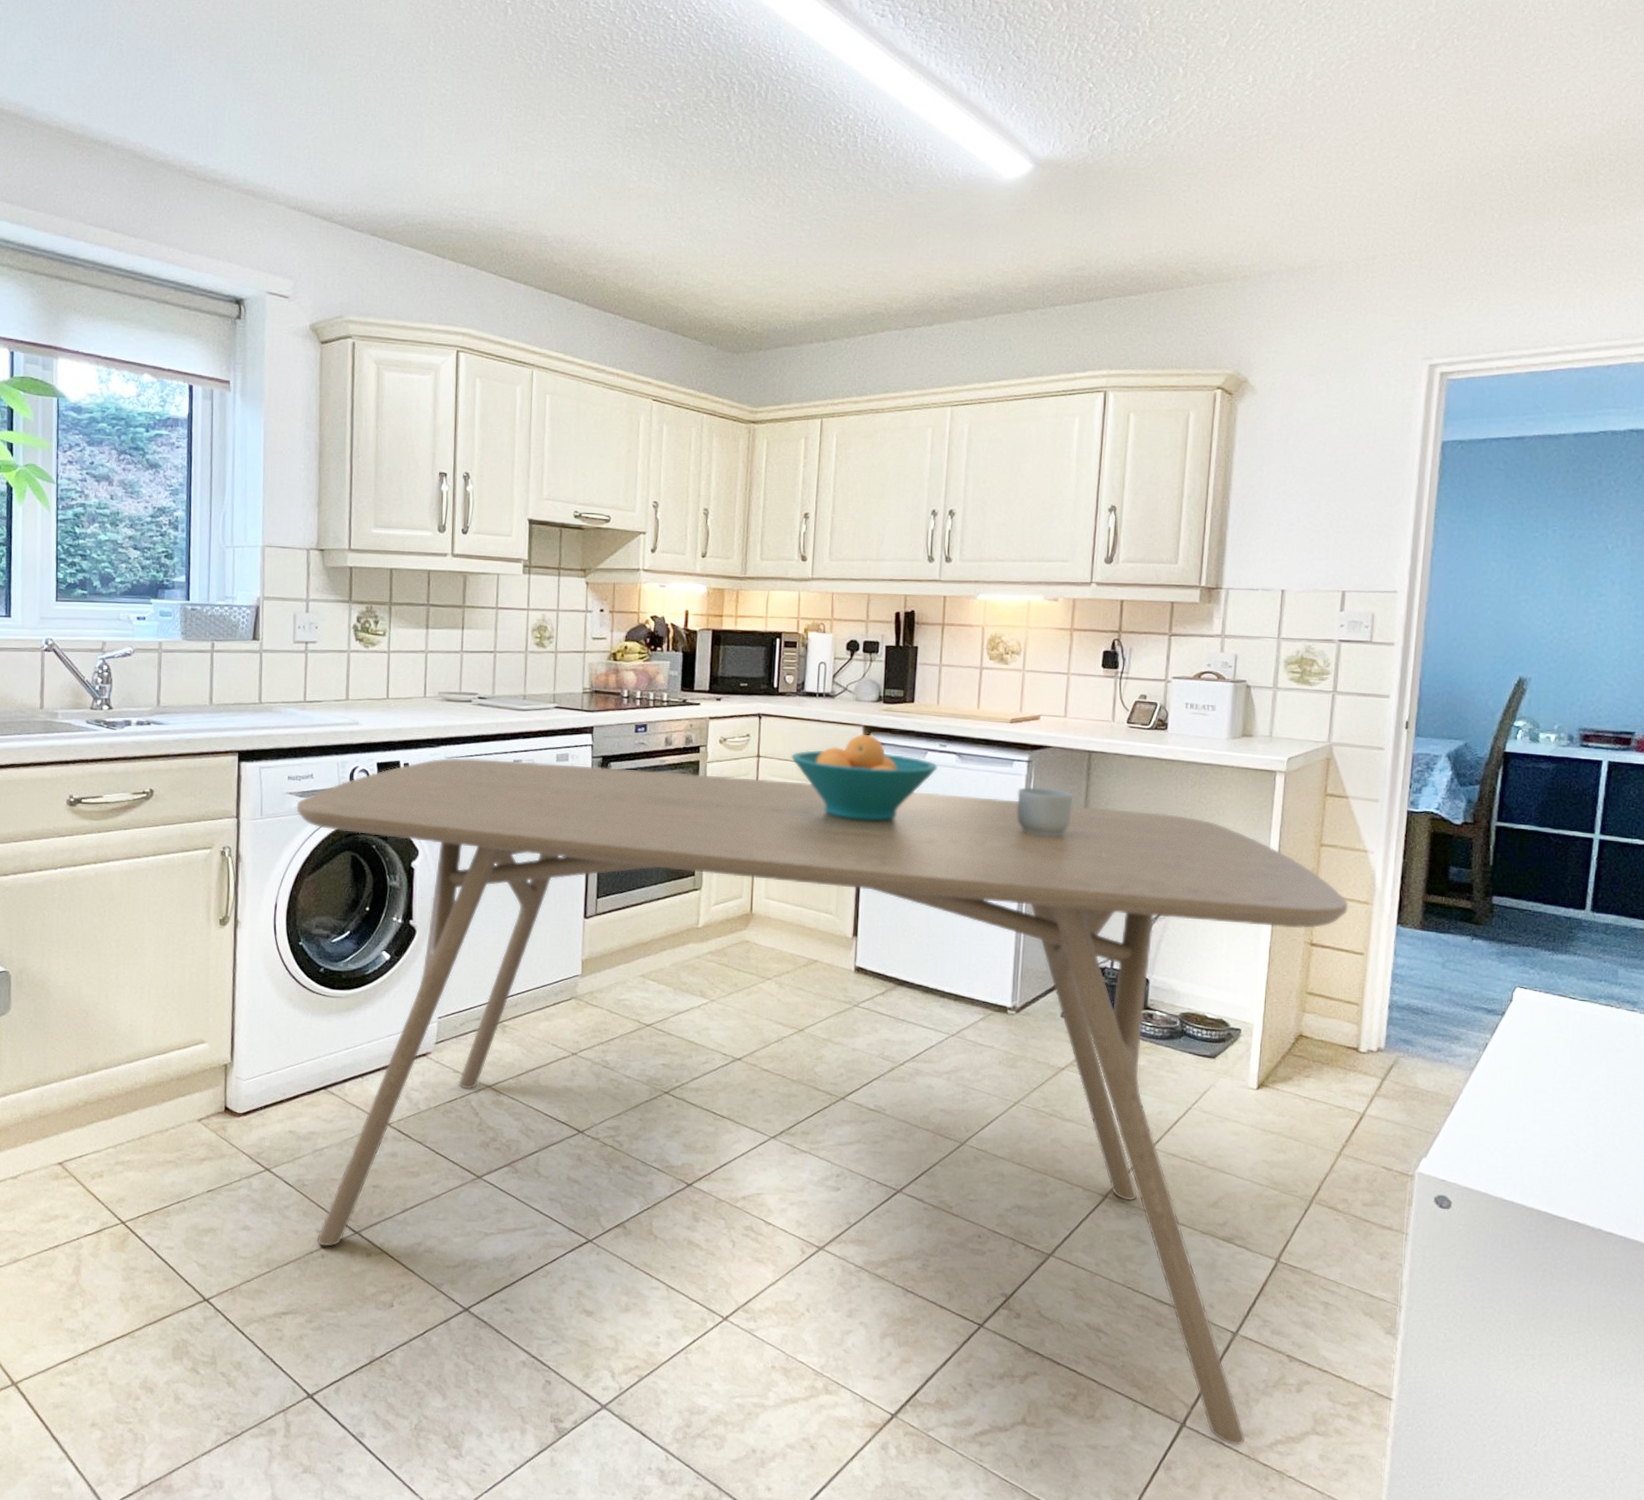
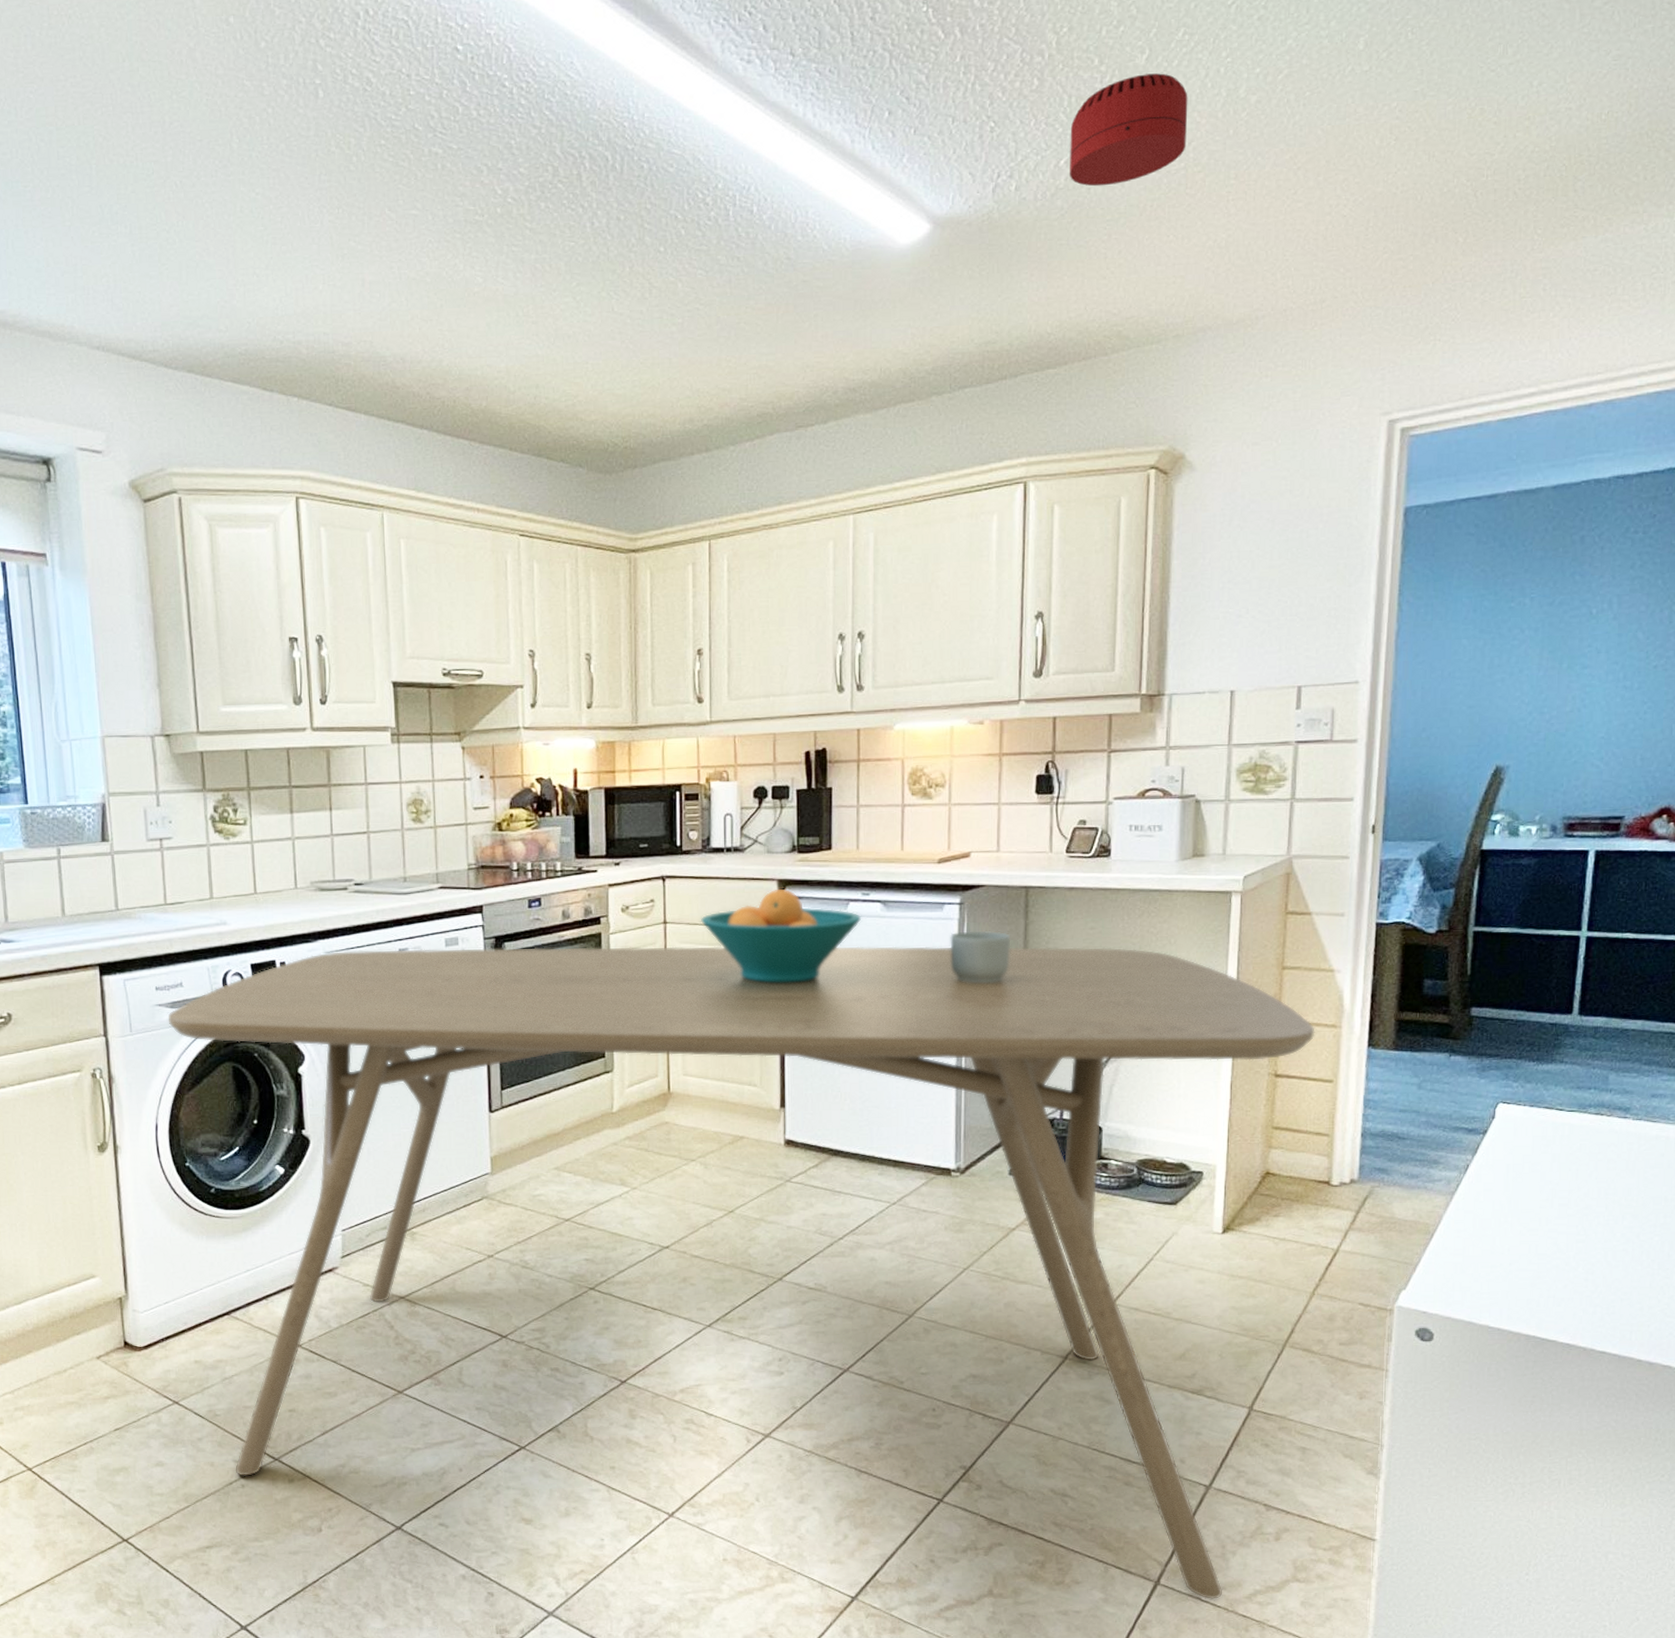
smoke detector: none [1155,54,1262,145] -> present [1069,73,1188,187]

